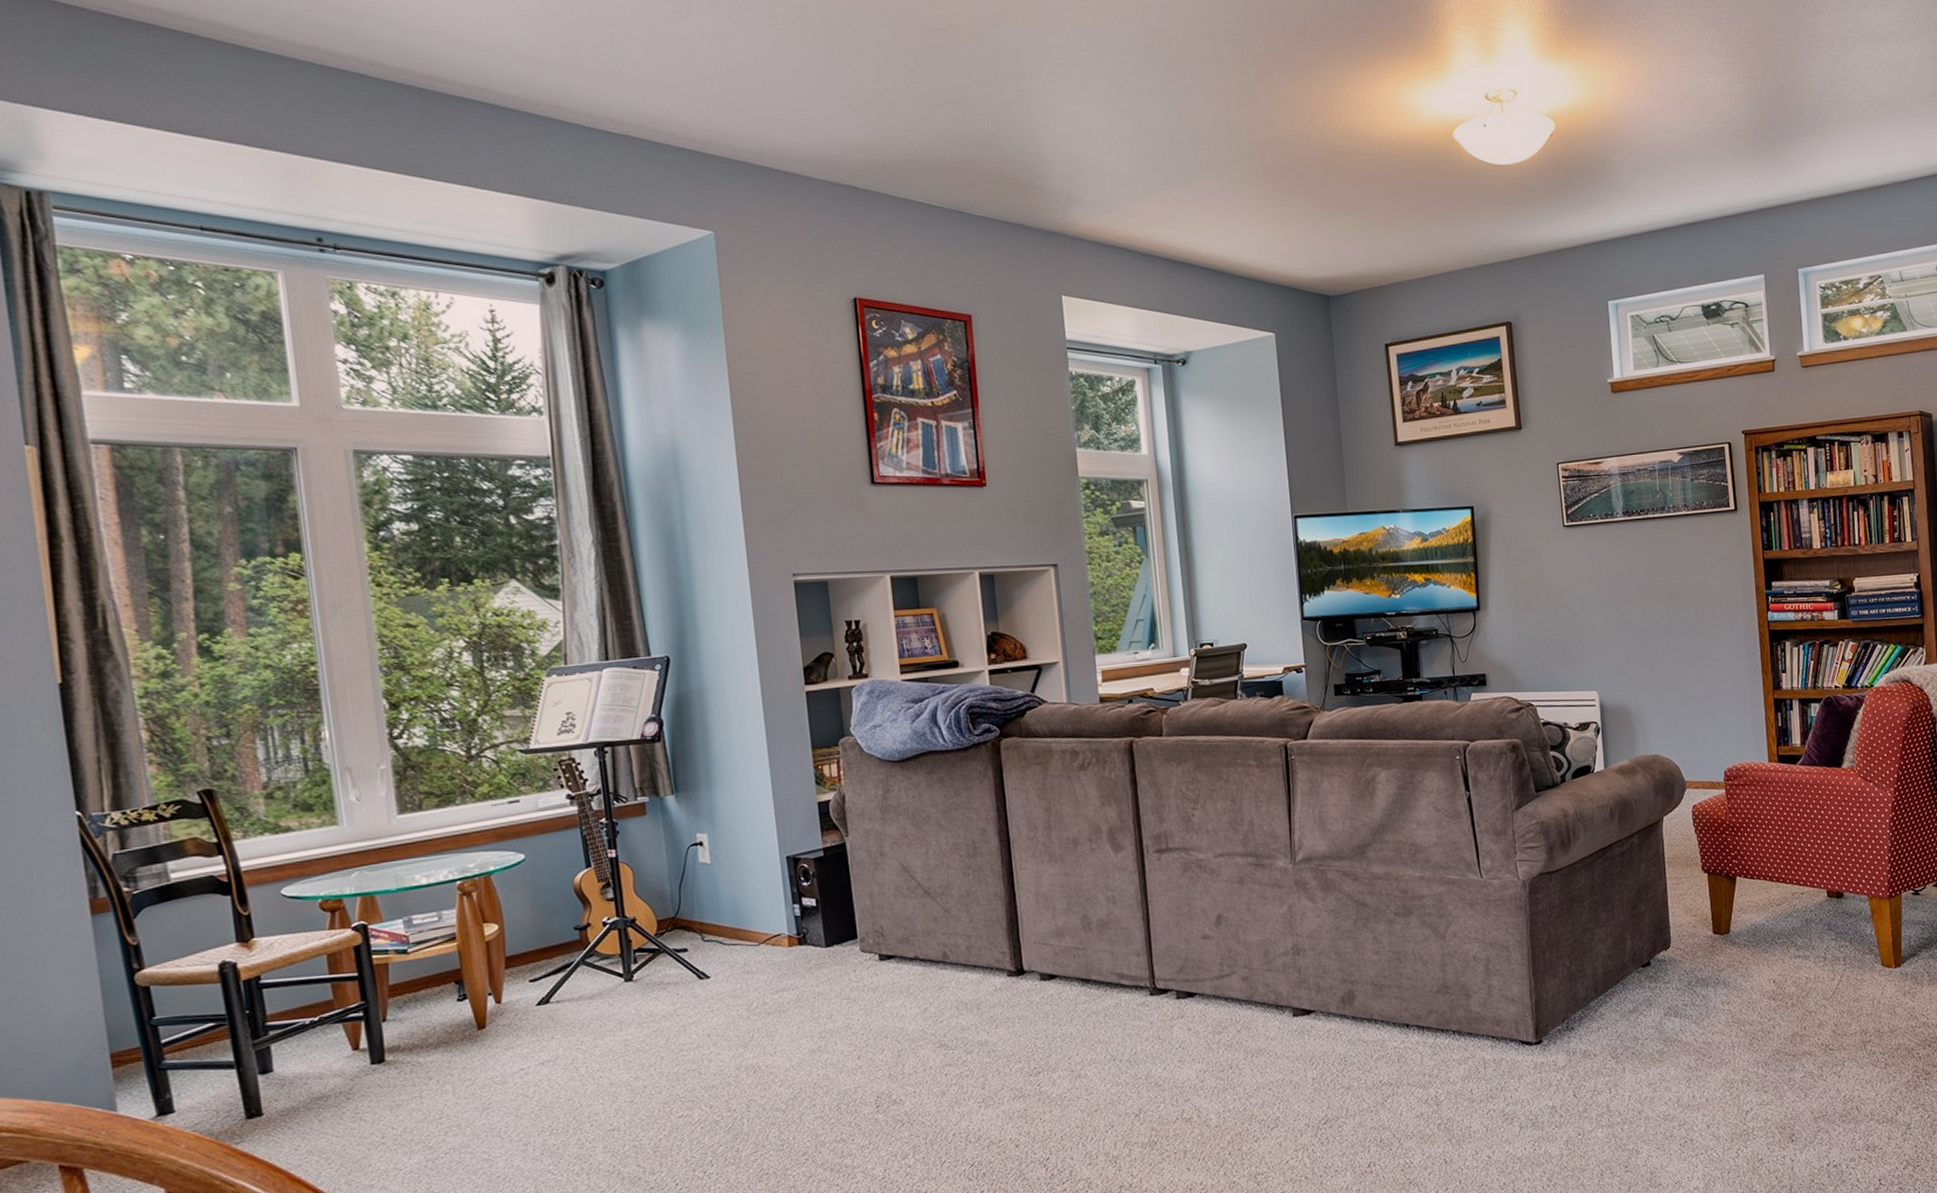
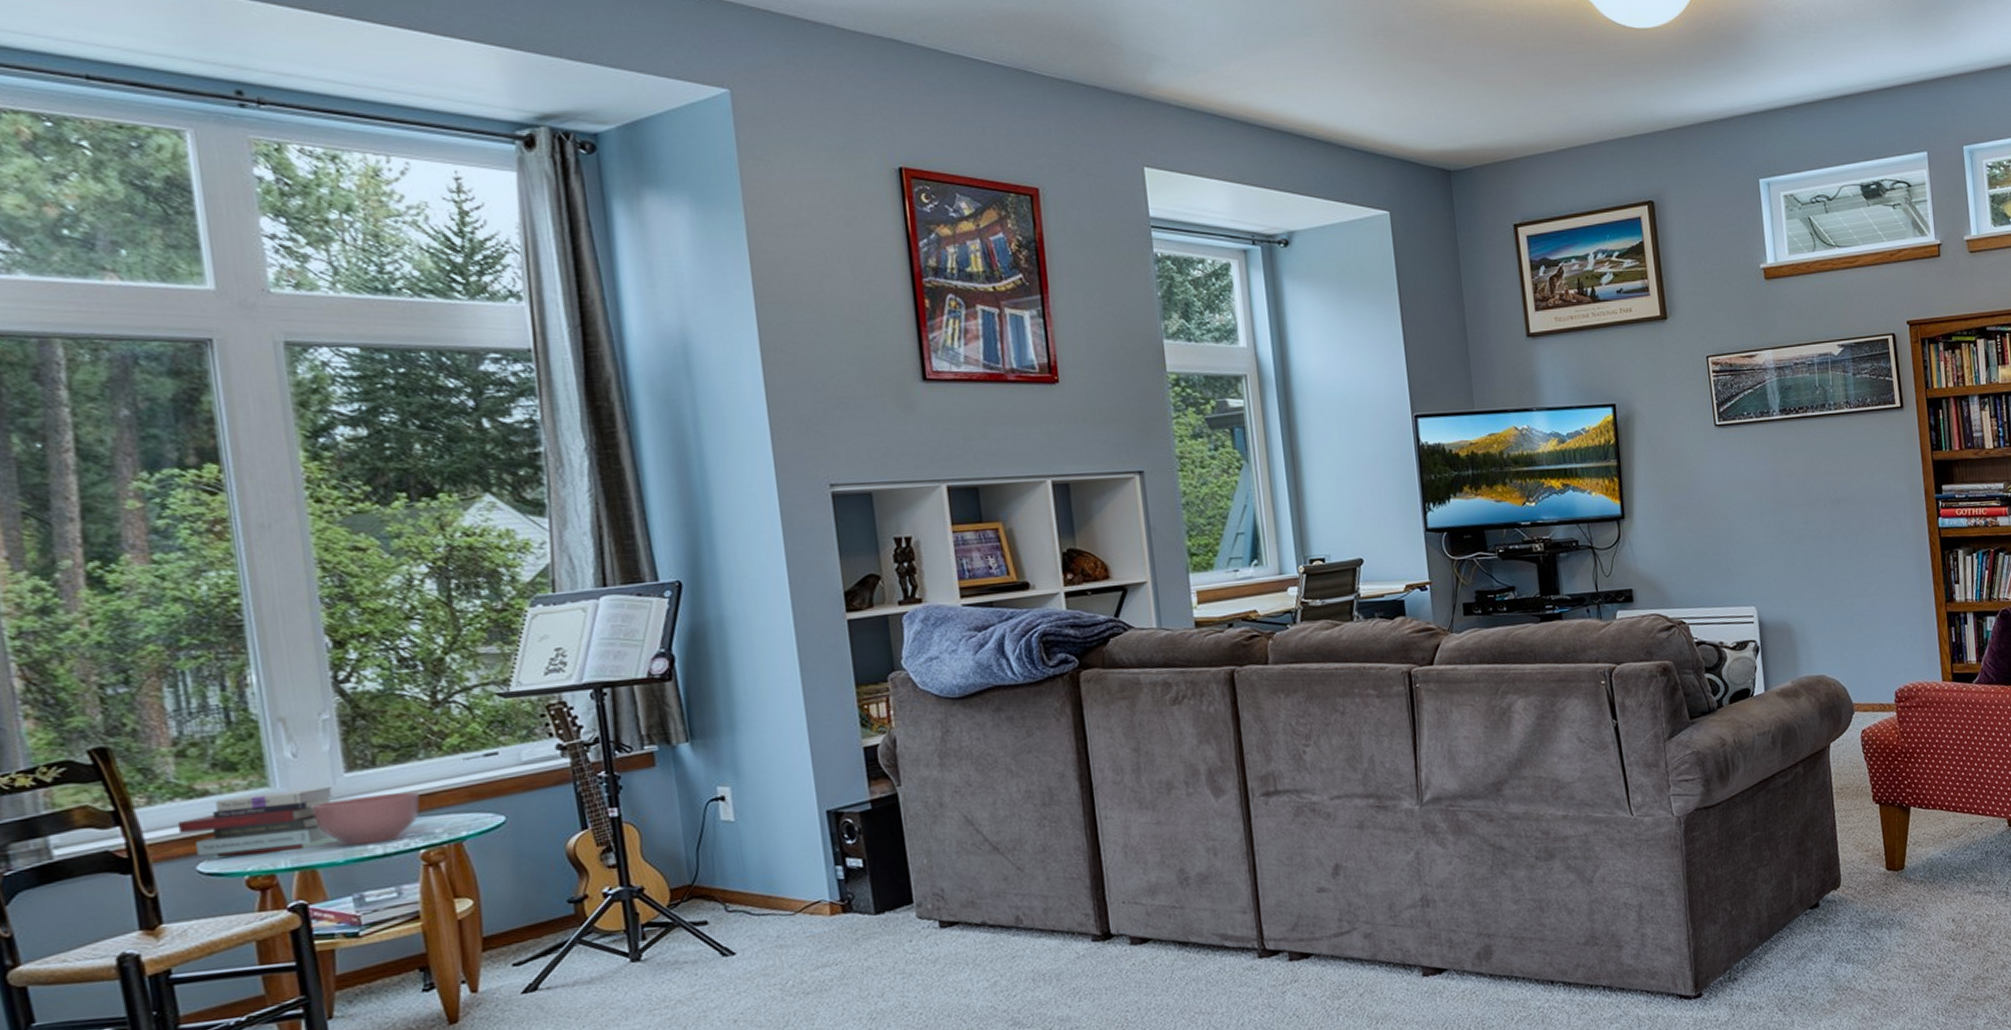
books: none [266,825,393,884] -> present [177,786,339,858]
bowl: none [371,832,457,876] -> present [311,791,420,846]

